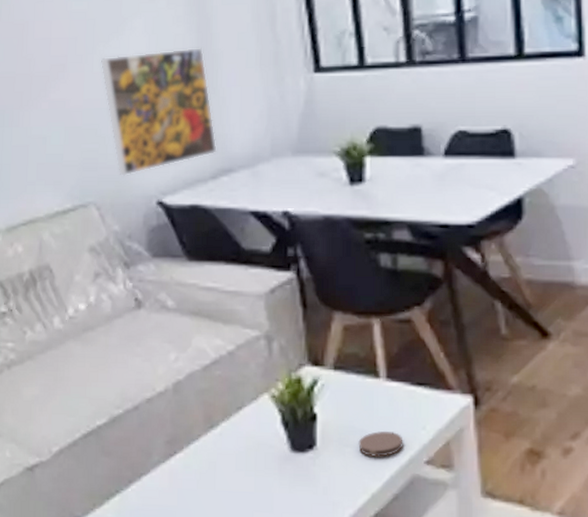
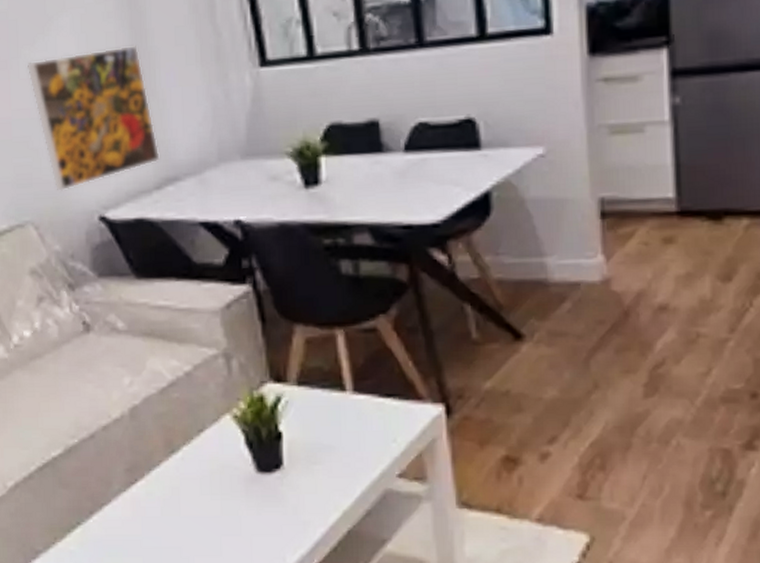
coaster: present [358,431,403,458] -> none [327,446,374,474]

